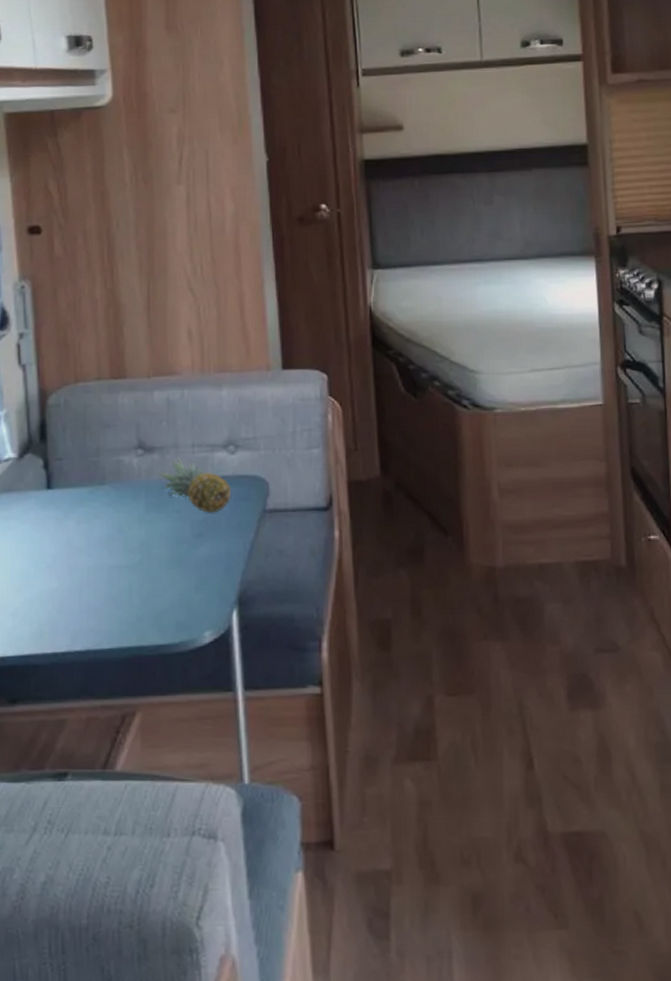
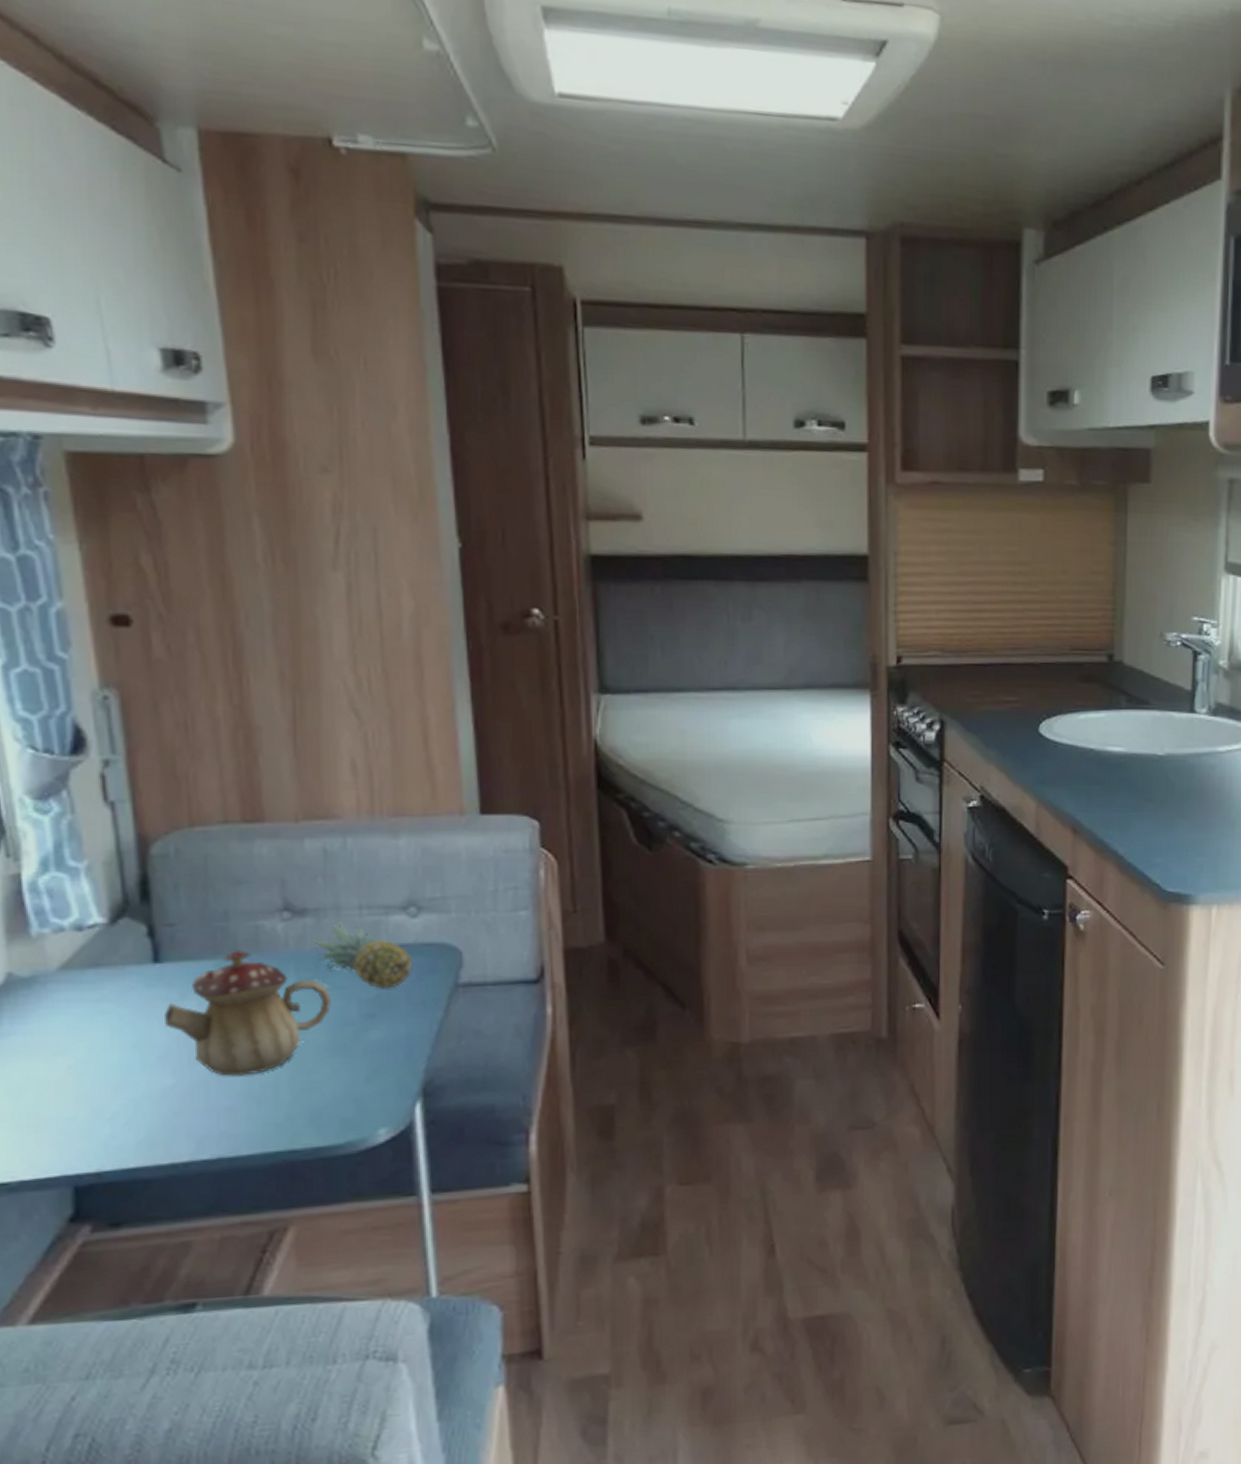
teapot: none [53,479,172,582] -> present [165,949,332,1077]

